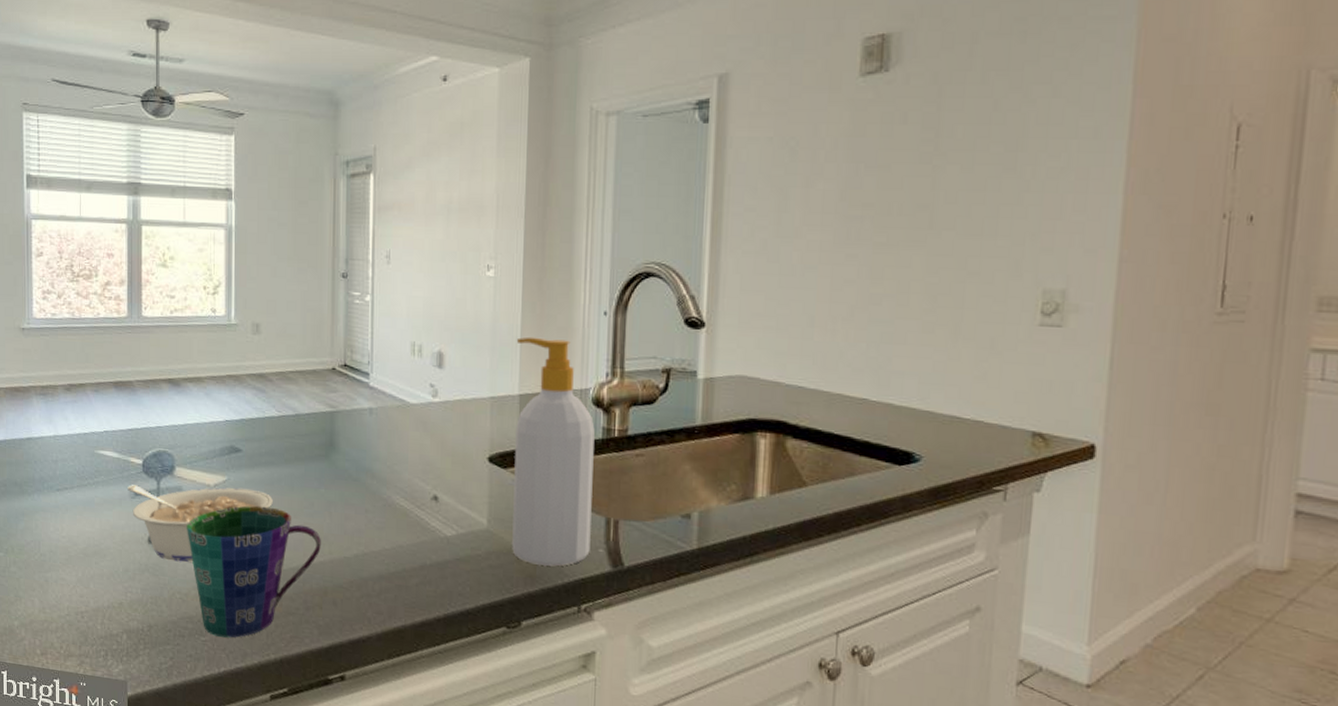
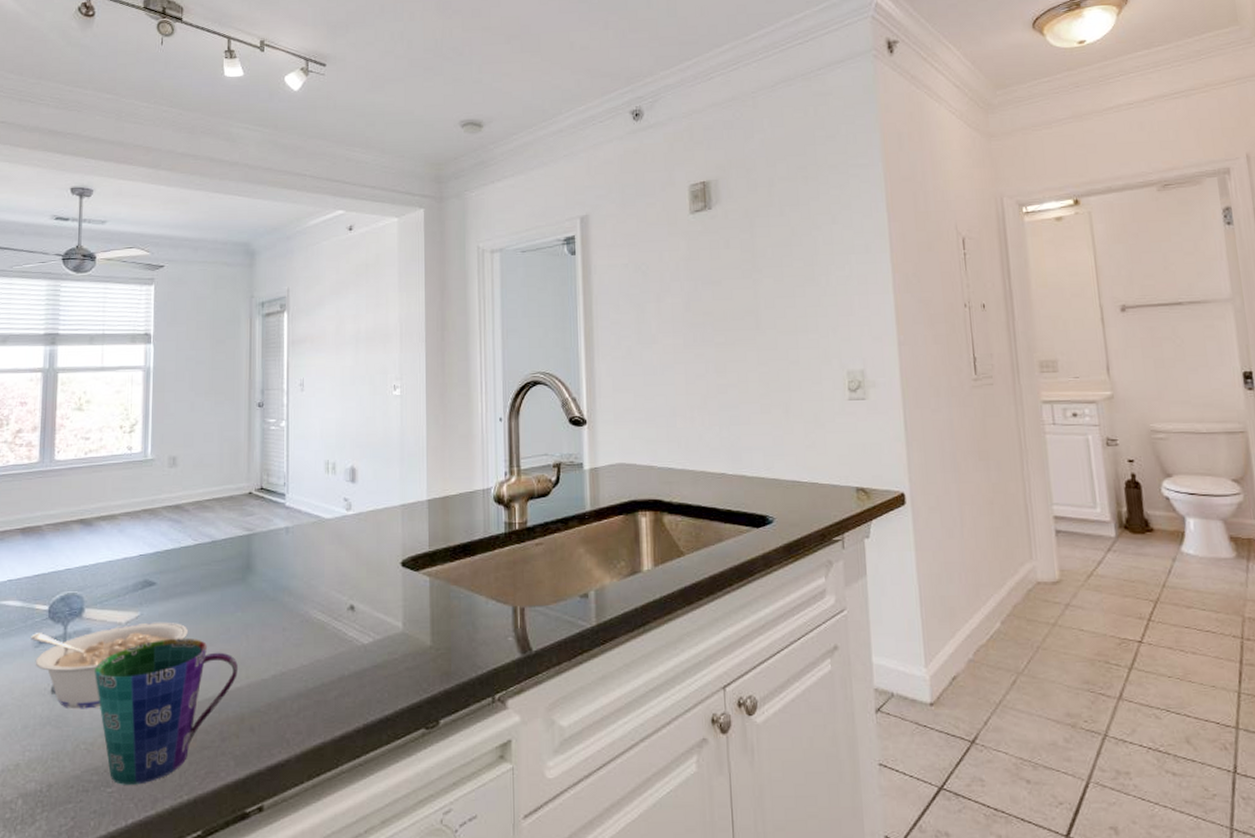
soap bottle: present [512,336,595,566] -> none [424,446,500,661]

